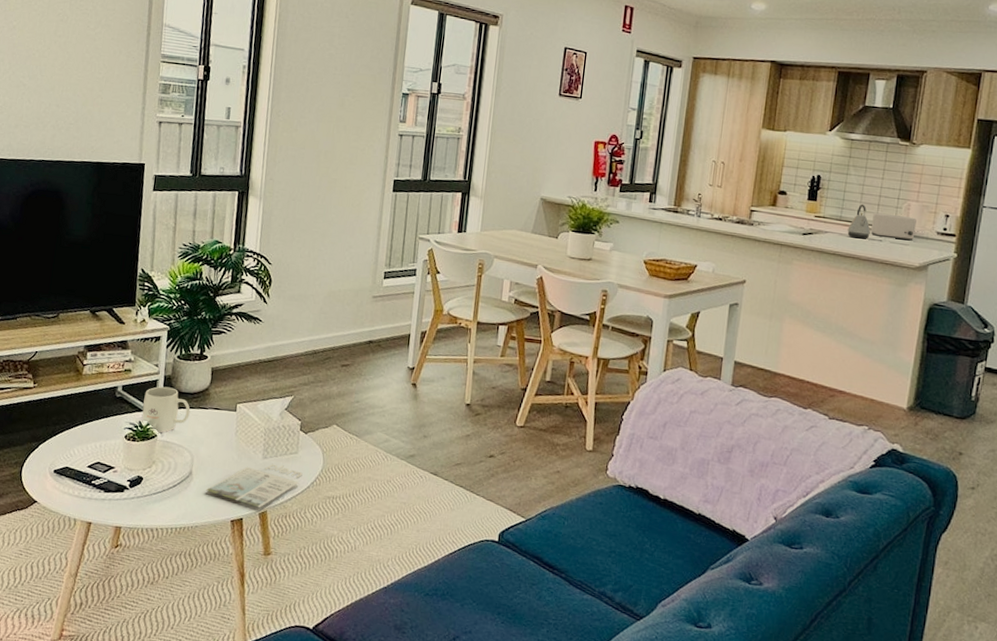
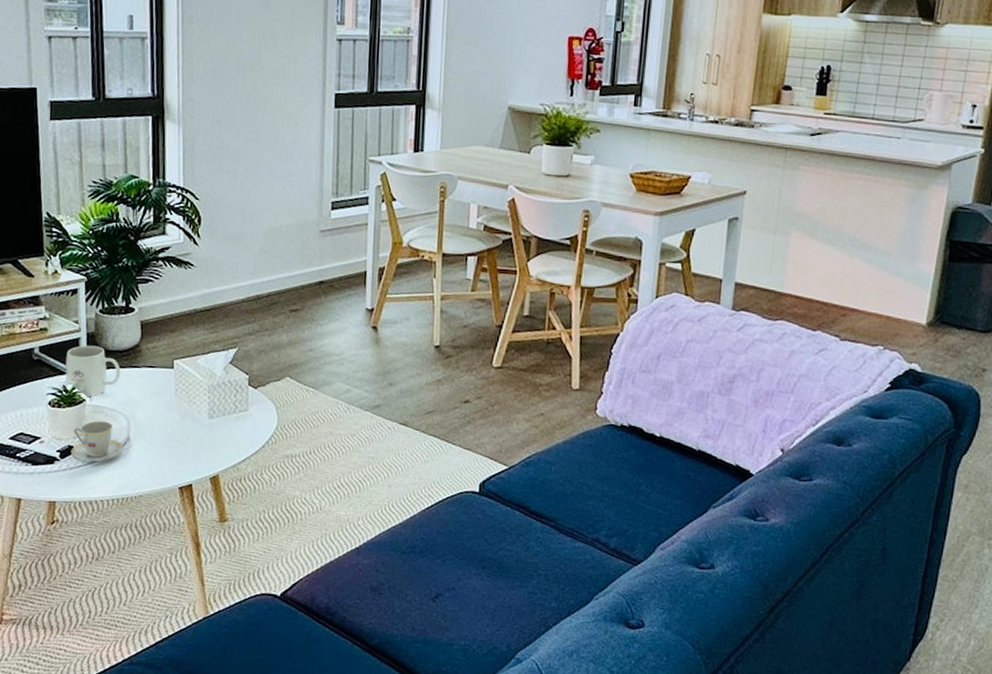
teacup: none [139,455,186,493] -> present [71,421,123,462]
magazine: present [205,464,303,511] -> none [147,423,255,476]
kettle: present [847,204,871,240] -> none [861,96,887,138]
toaster: present [870,212,917,241] -> none [887,105,940,137]

